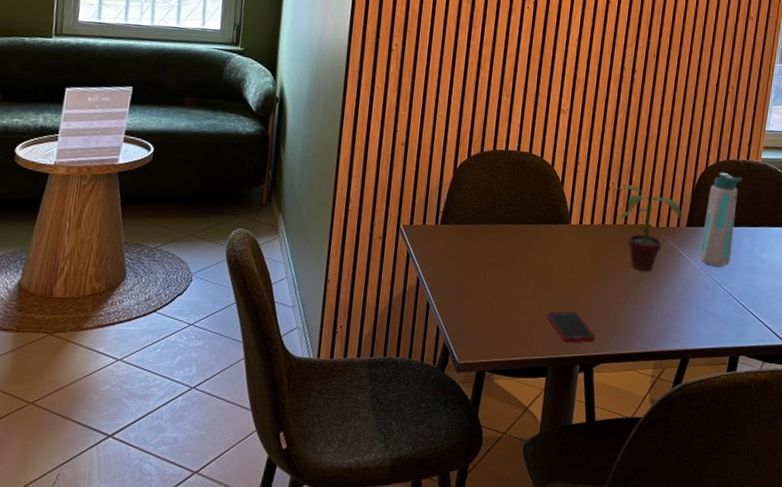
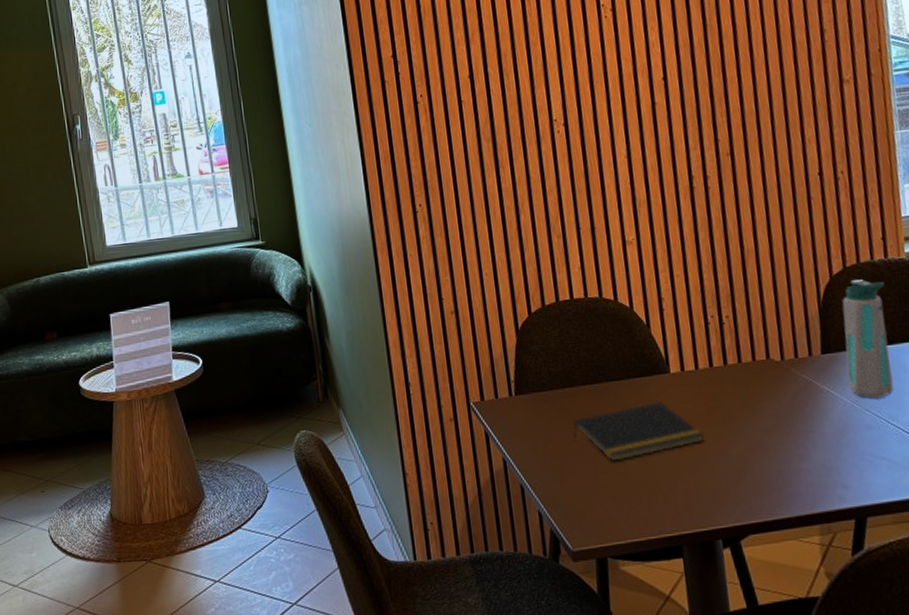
notepad: none [482,246,585,292] -> present [573,401,704,462]
cell phone: present [546,311,595,343] -> none [666,476,735,515]
potted plant: present [610,185,683,271] -> none [711,314,816,417]

